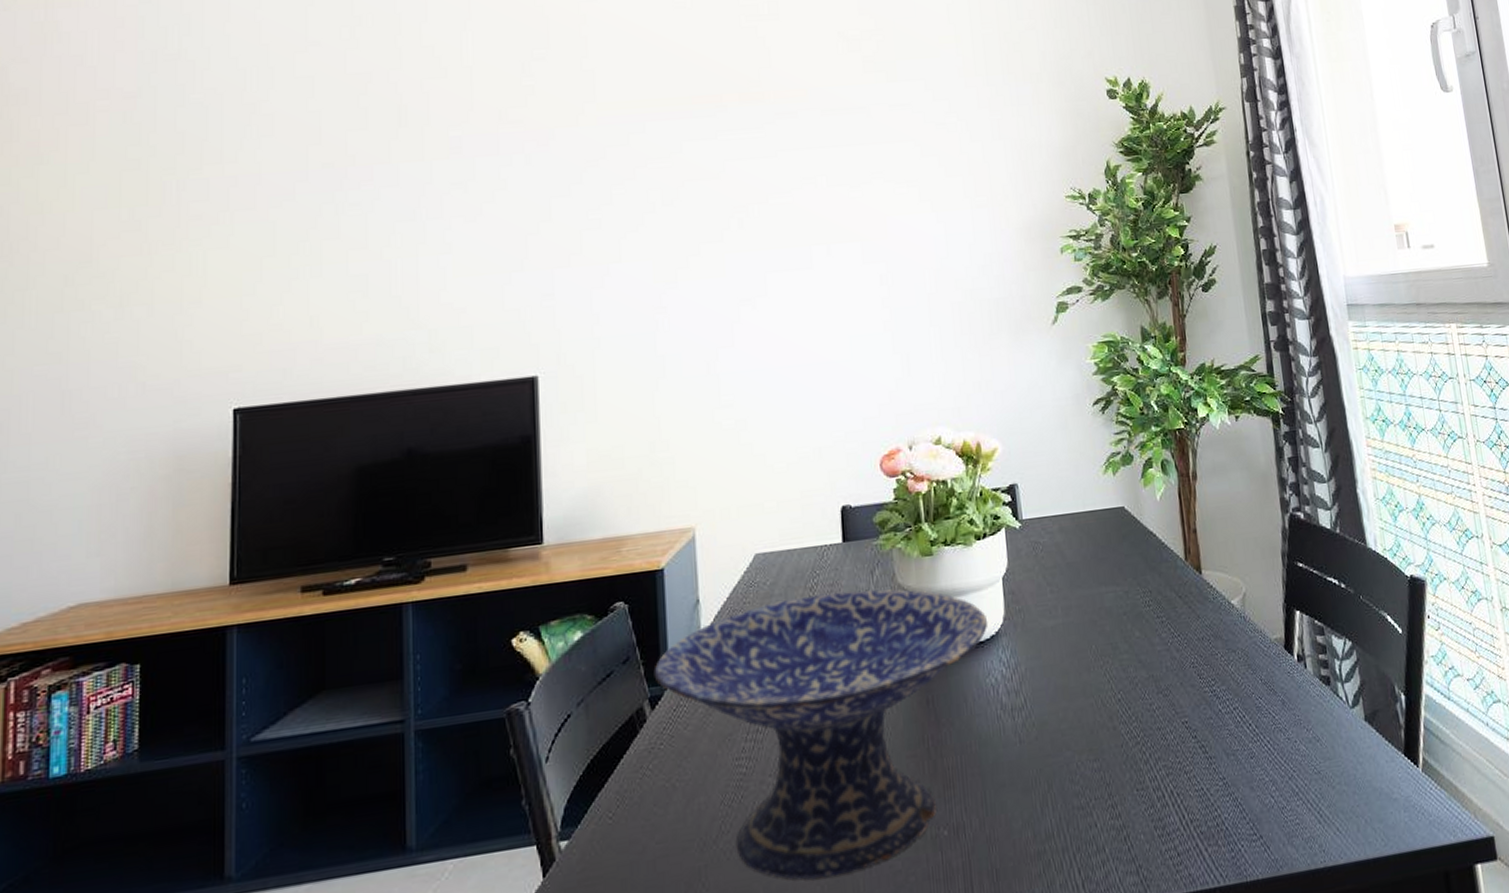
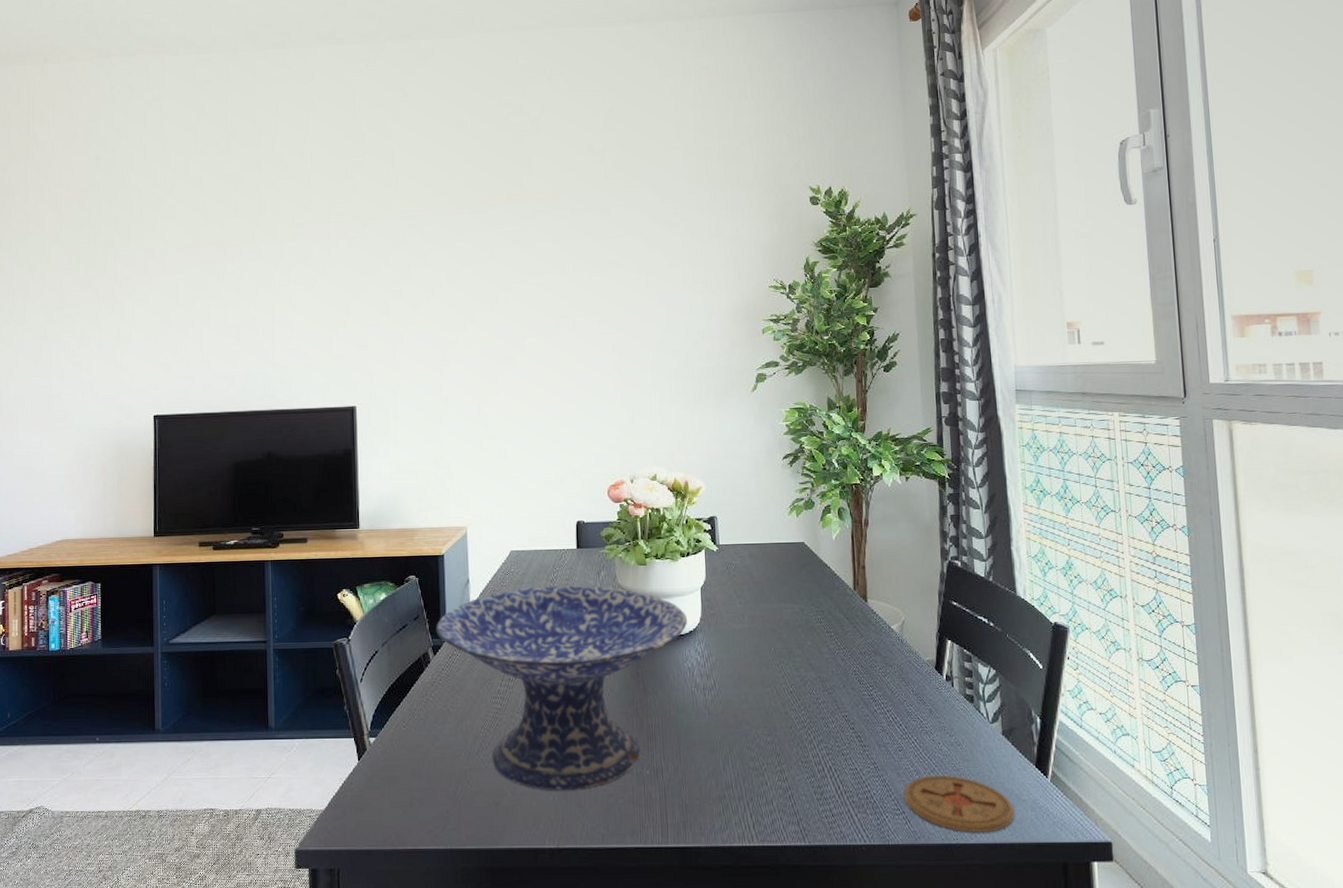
coaster: none [1259,780,1386,851] -> present [904,775,1015,832]

